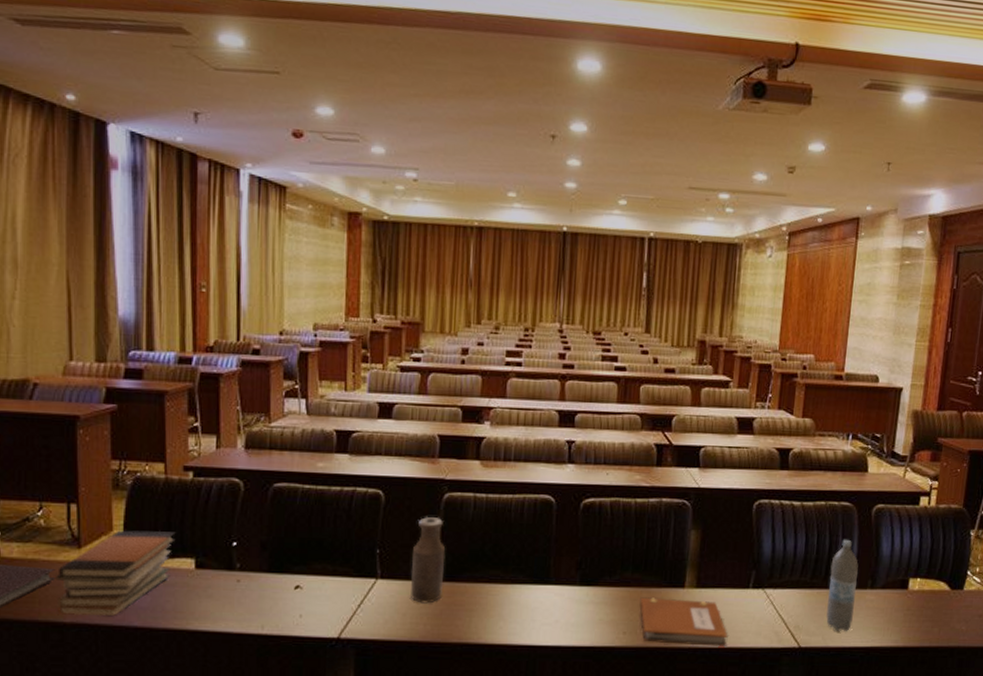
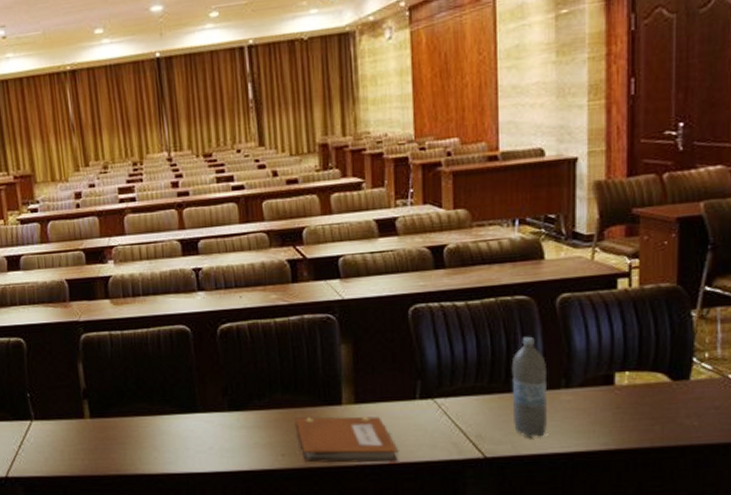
bottle: present [411,516,446,604] -> none [60,358,94,440]

